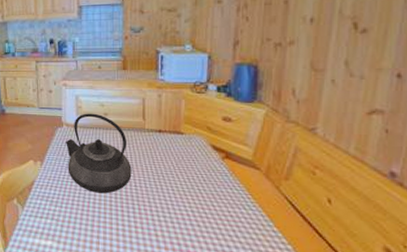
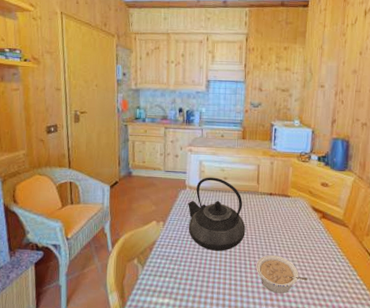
legume: none [146,199,209,243] -> present [256,255,308,294]

